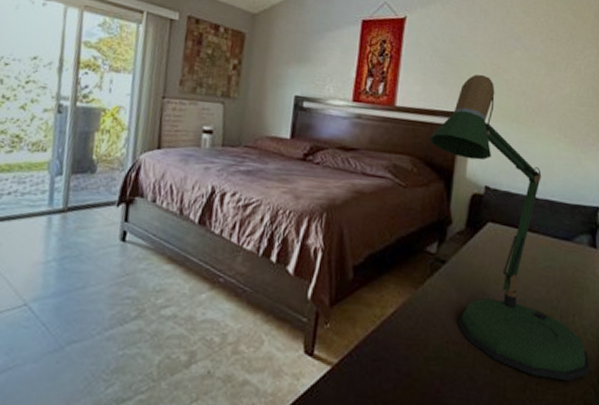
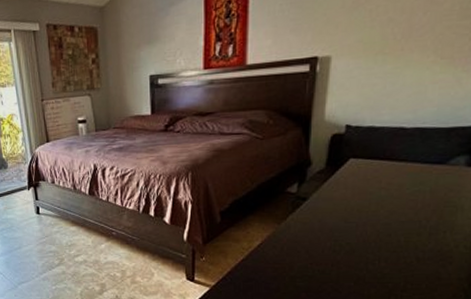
desk lamp: present [429,74,590,382] -> none [284,10,461,288]

